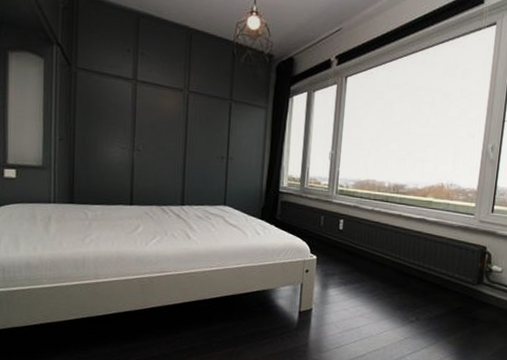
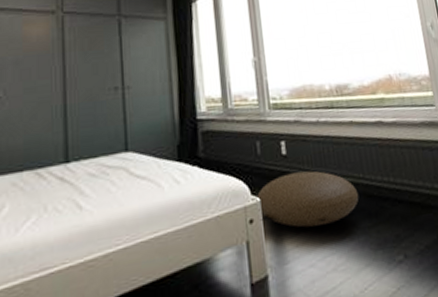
pouf: none [313,244,392,285] -> present [256,170,359,228]

